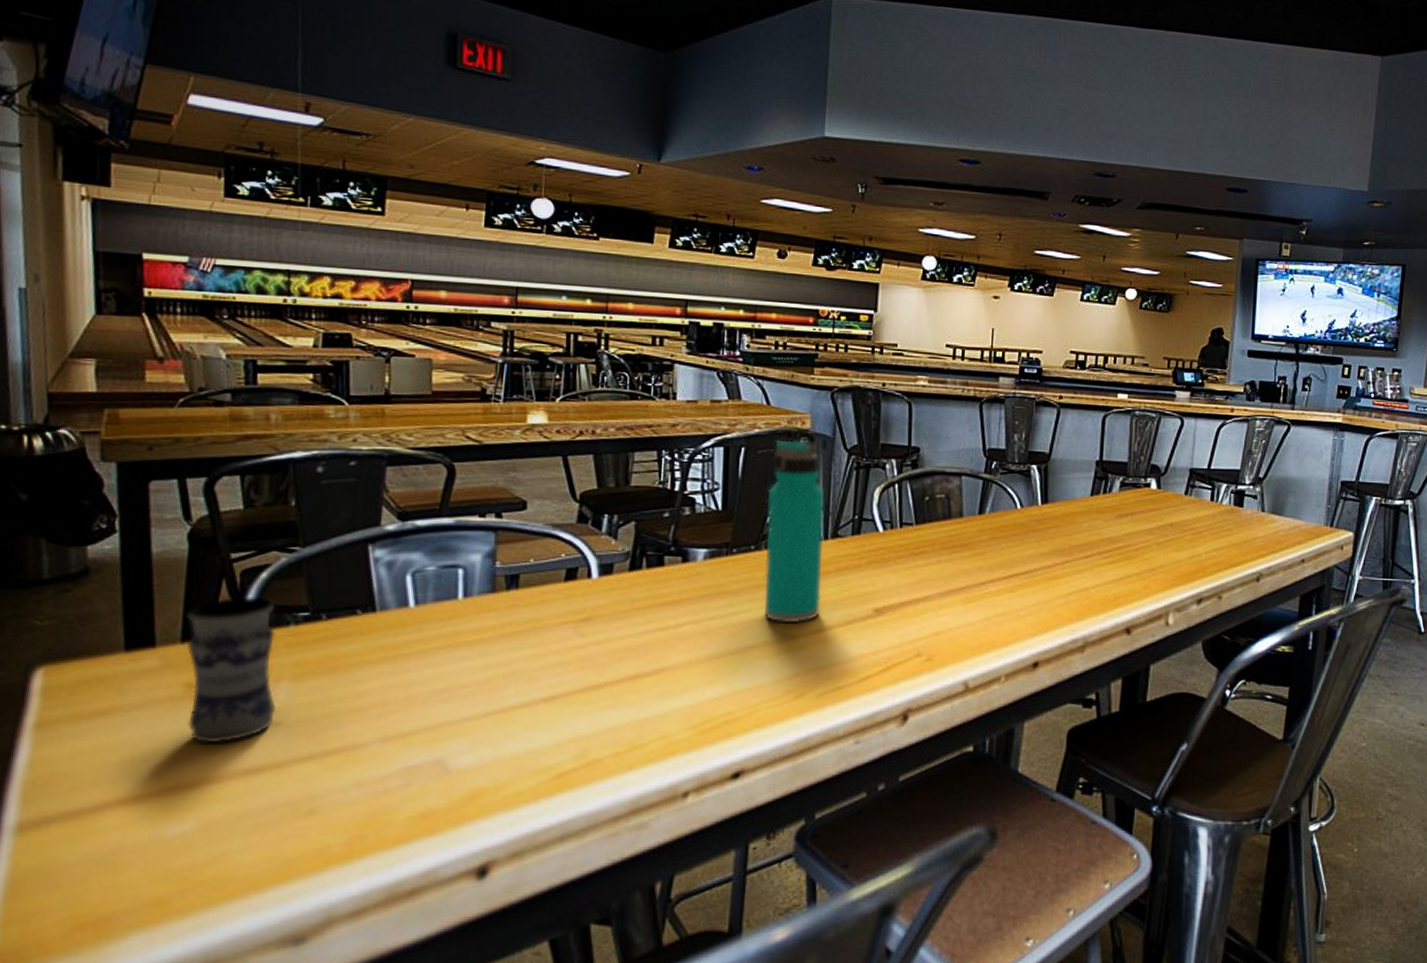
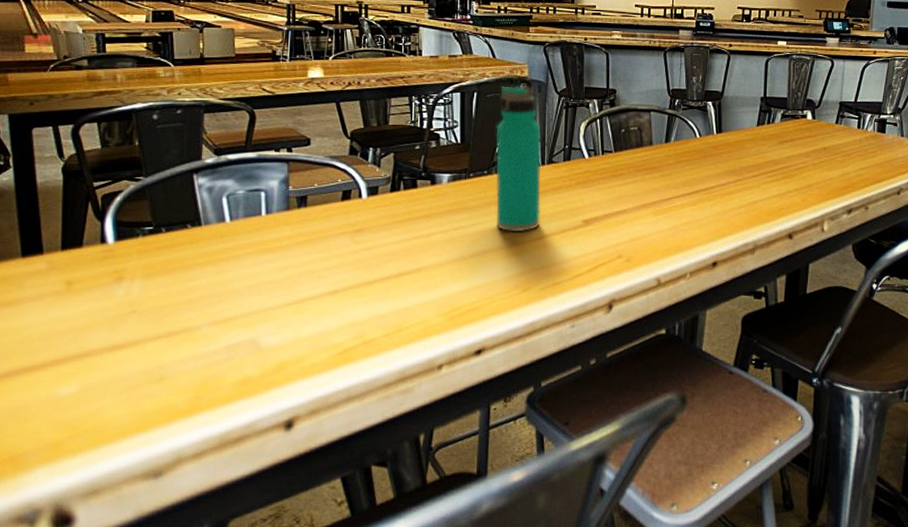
jar: present [185,596,277,744] -> none [63,215,133,327]

